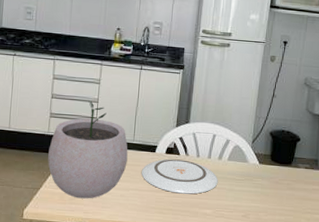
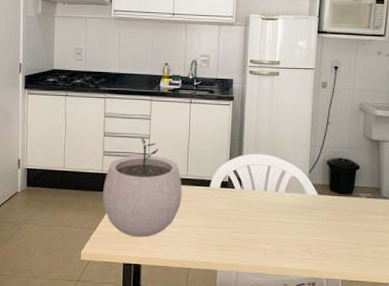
plate: present [142,159,218,194] -> none [197,193,276,229]

